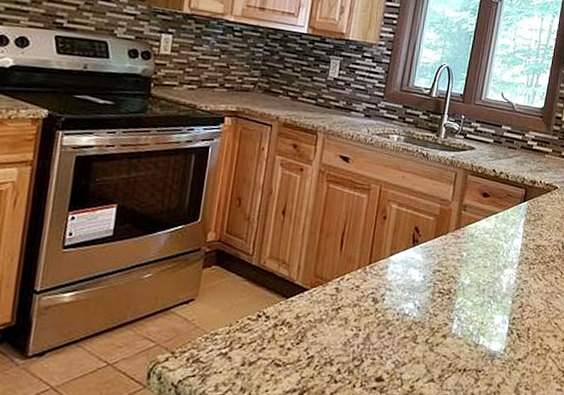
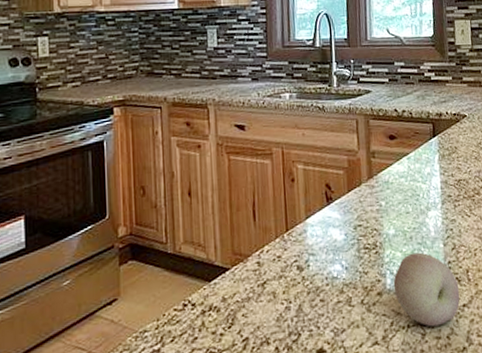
fruit: none [458,304,518,374] -> present [393,252,460,327]

